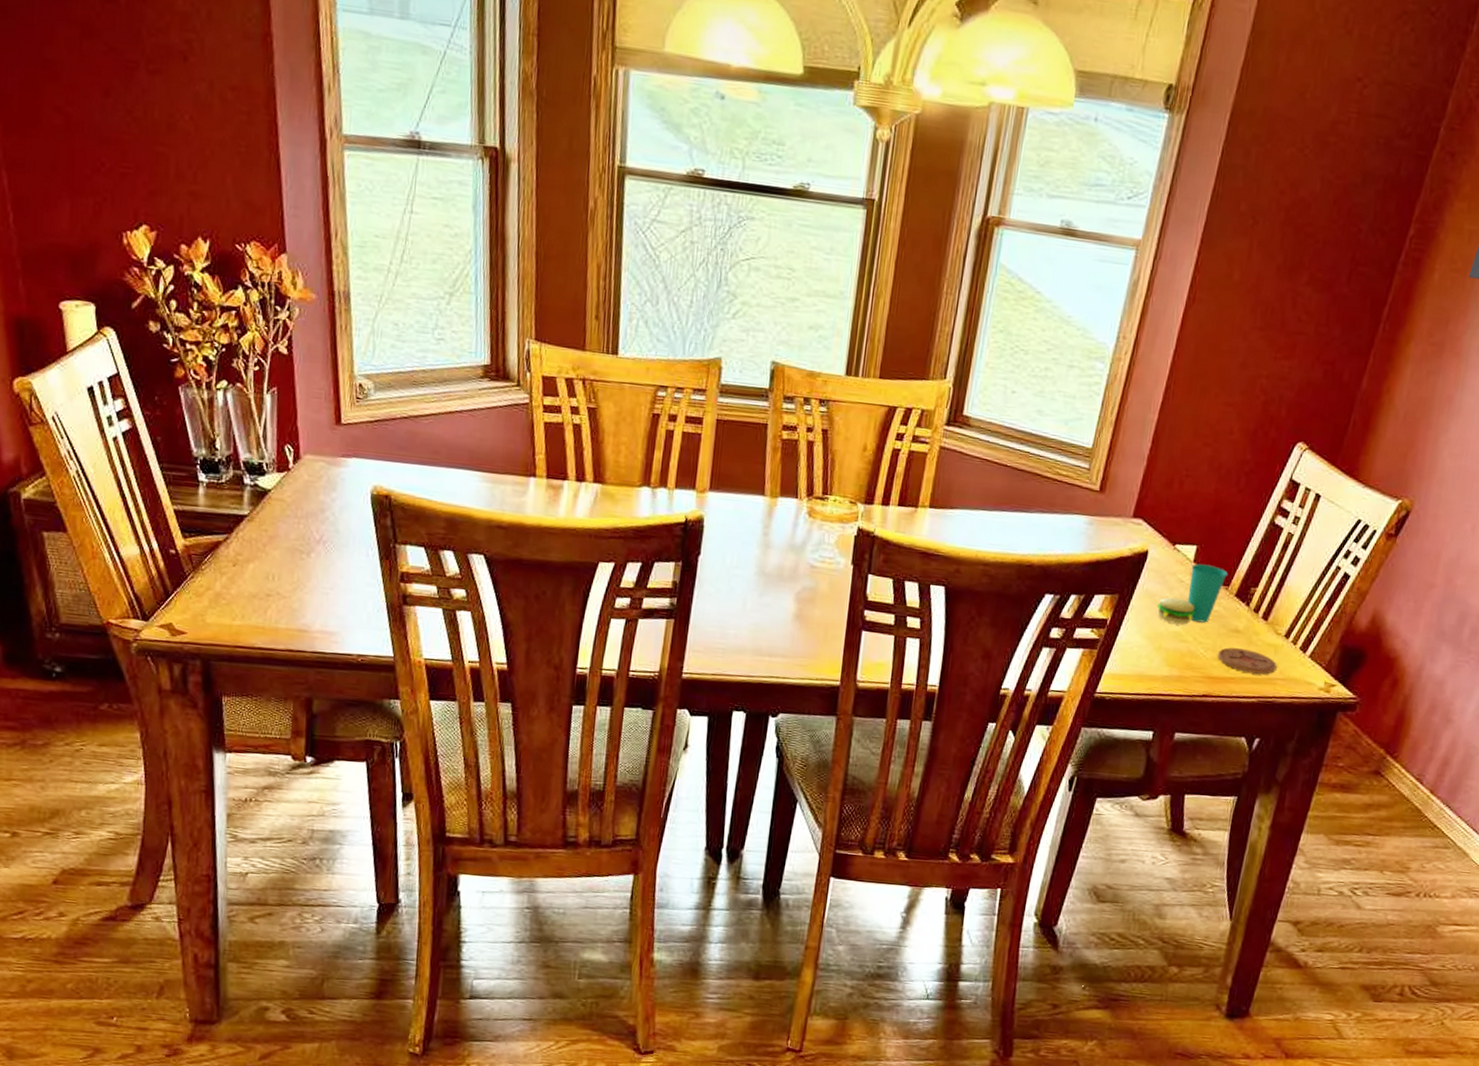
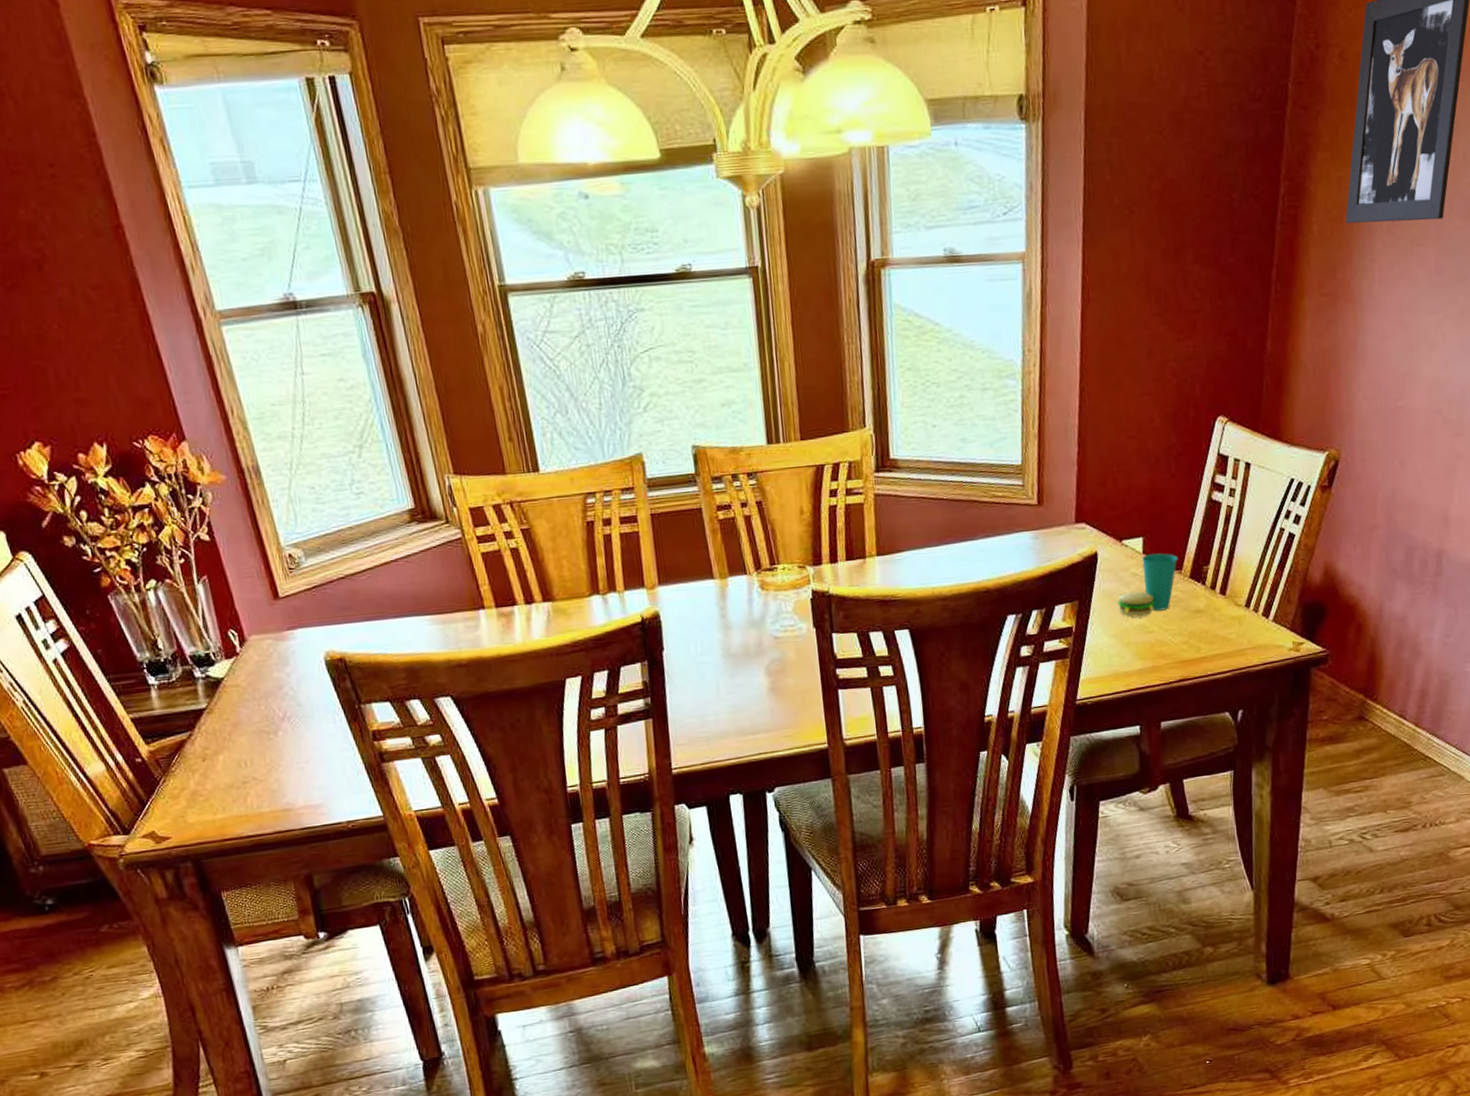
coaster: present [1218,647,1277,675] -> none [1186,626,1244,649]

